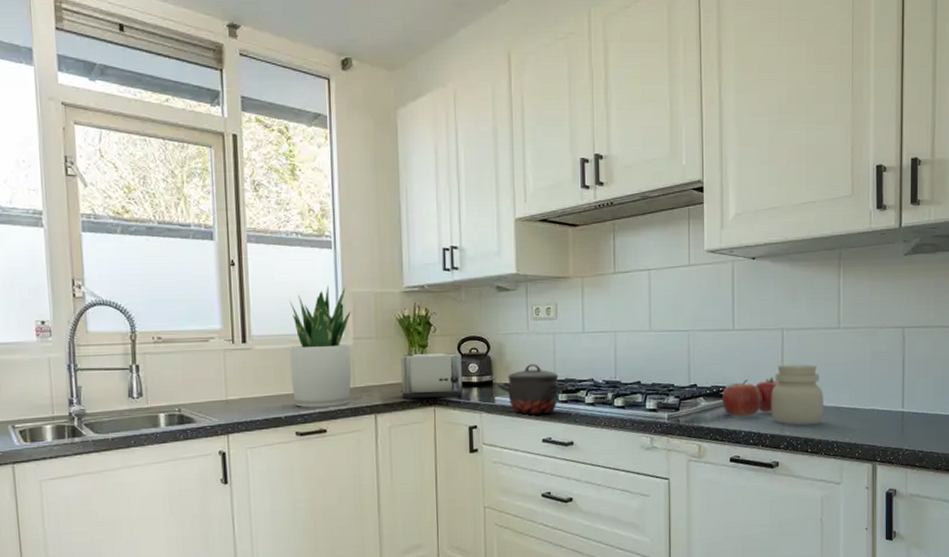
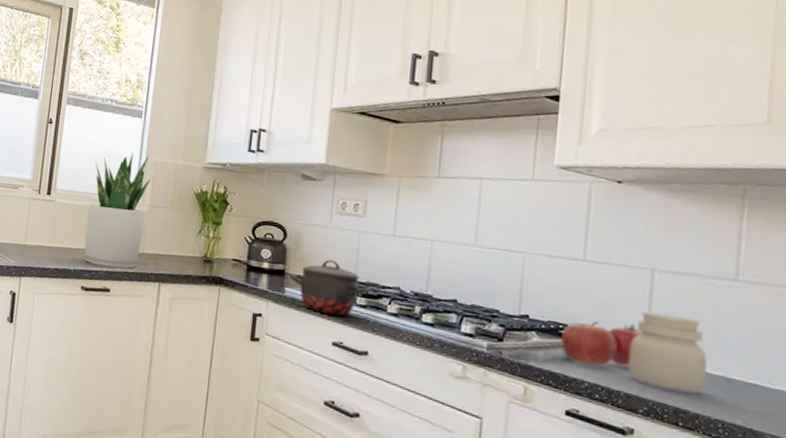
toaster: present [400,352,467,400] -> none [187,228,260,281]

